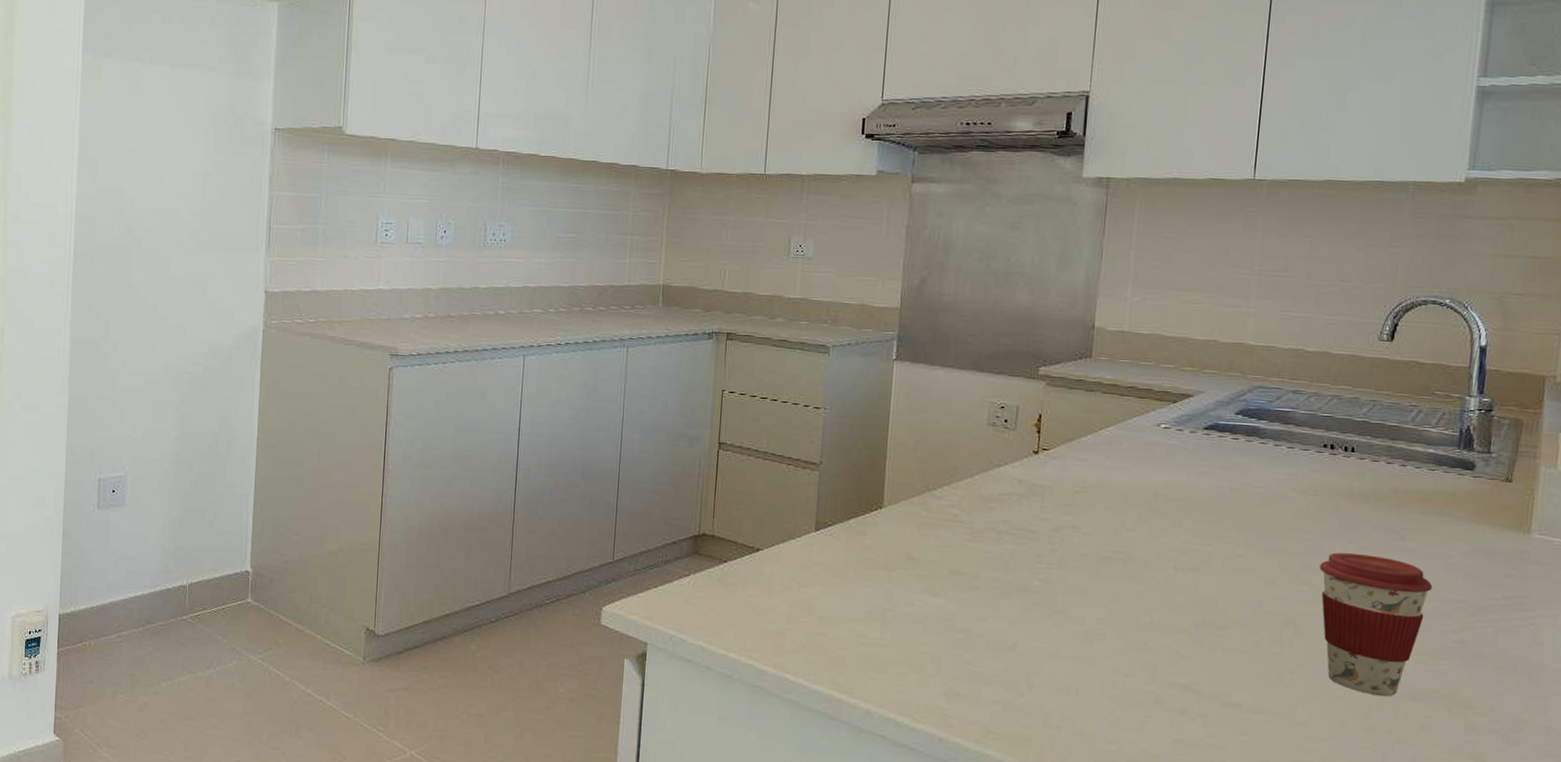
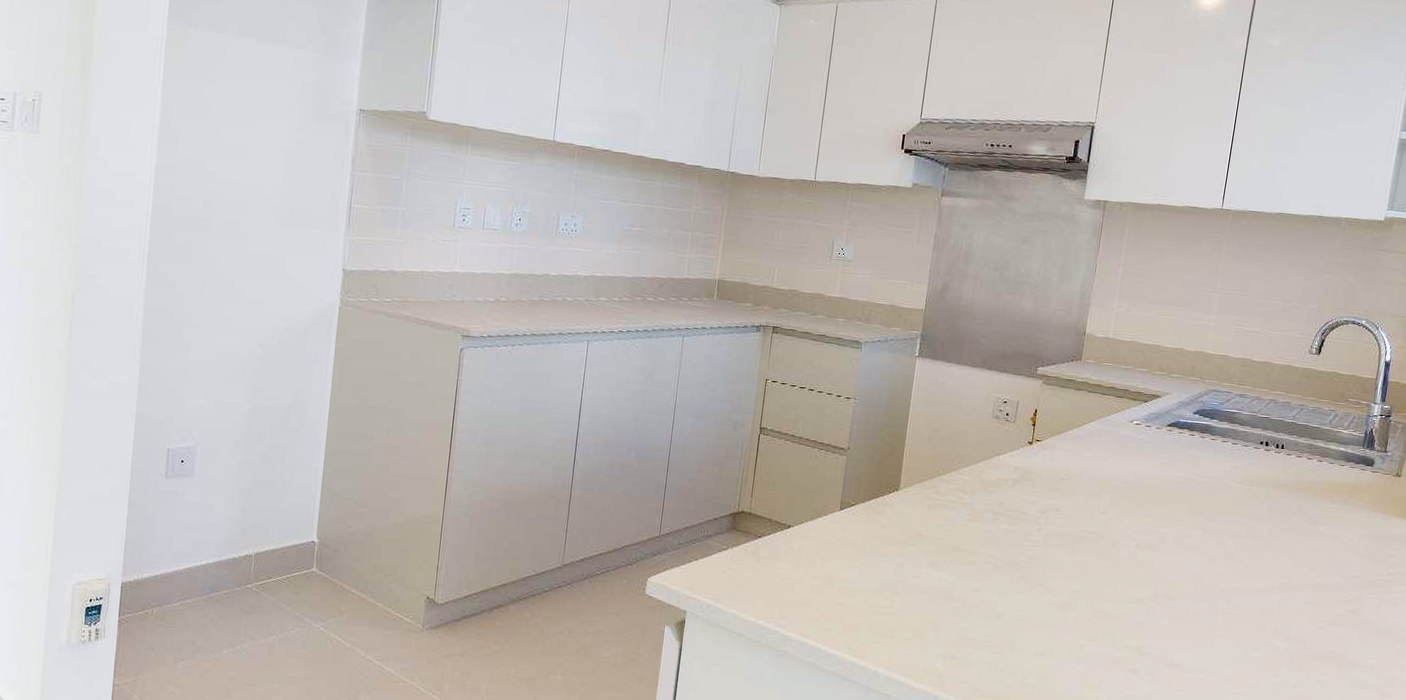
coffee cup: present [1320,552,1433,697] -> none [1249,535,1335,658]

